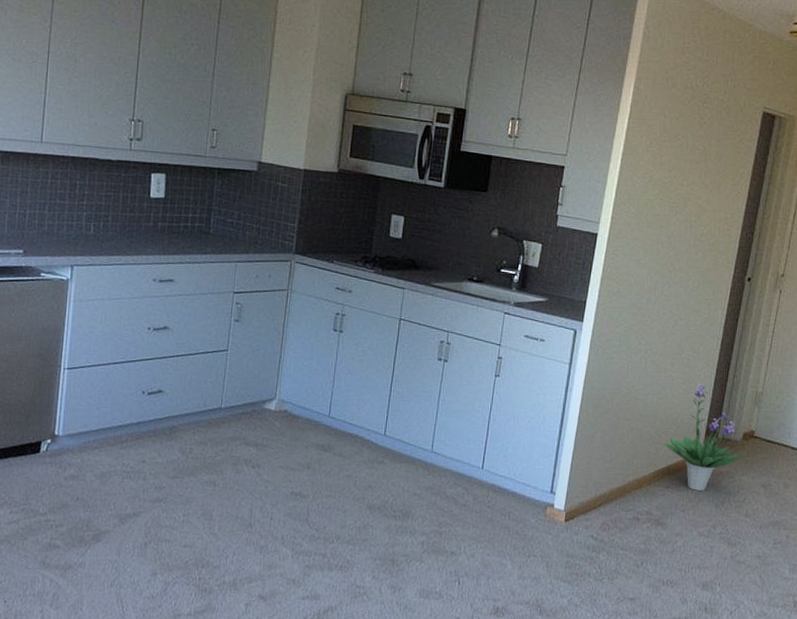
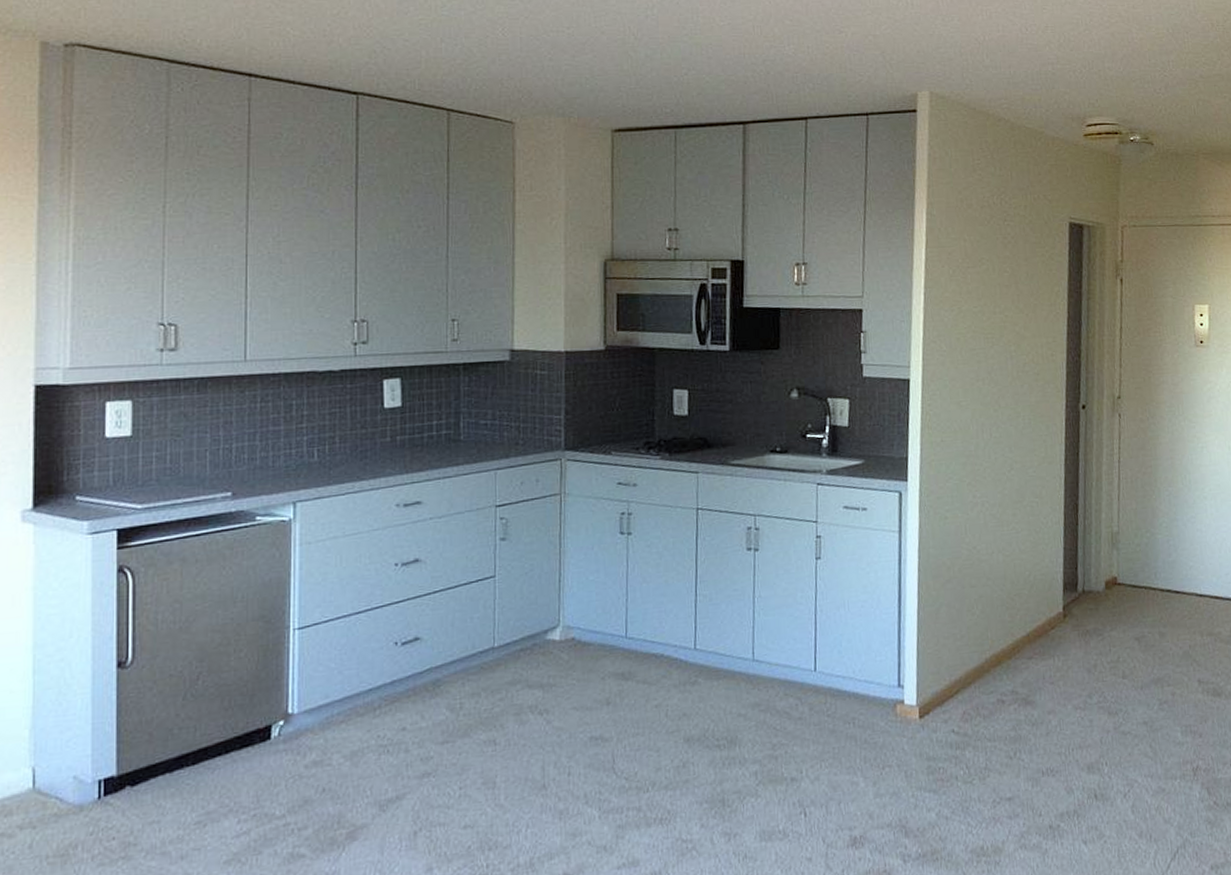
potted plant: present [663,383,745,491] -> none [1018,532,1111,657]

